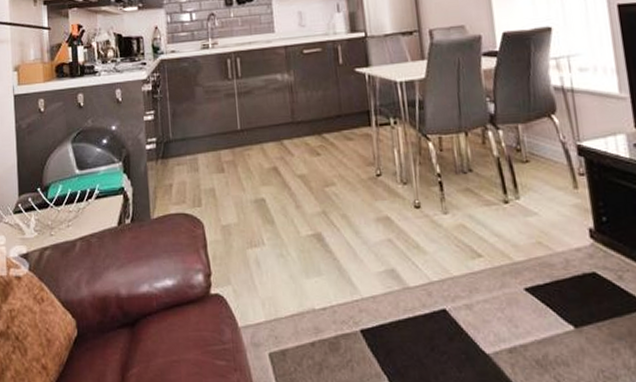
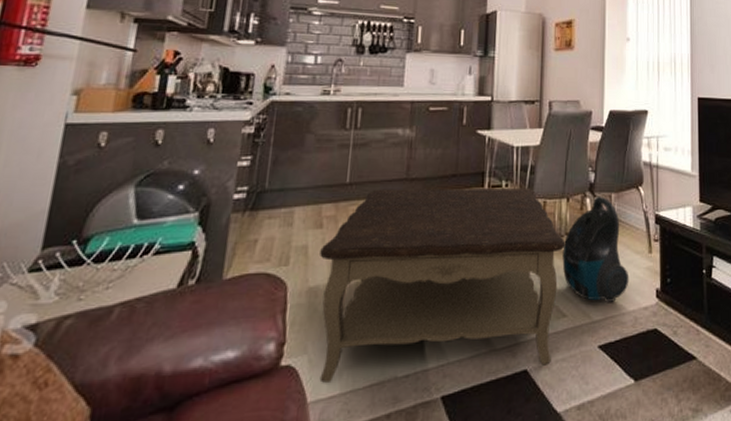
coffee table: none [226,124,471,311] -> present [319,187,565,383]
vacuum cleaner: none [468,128,553,242] -> present [562,196,629,302]

